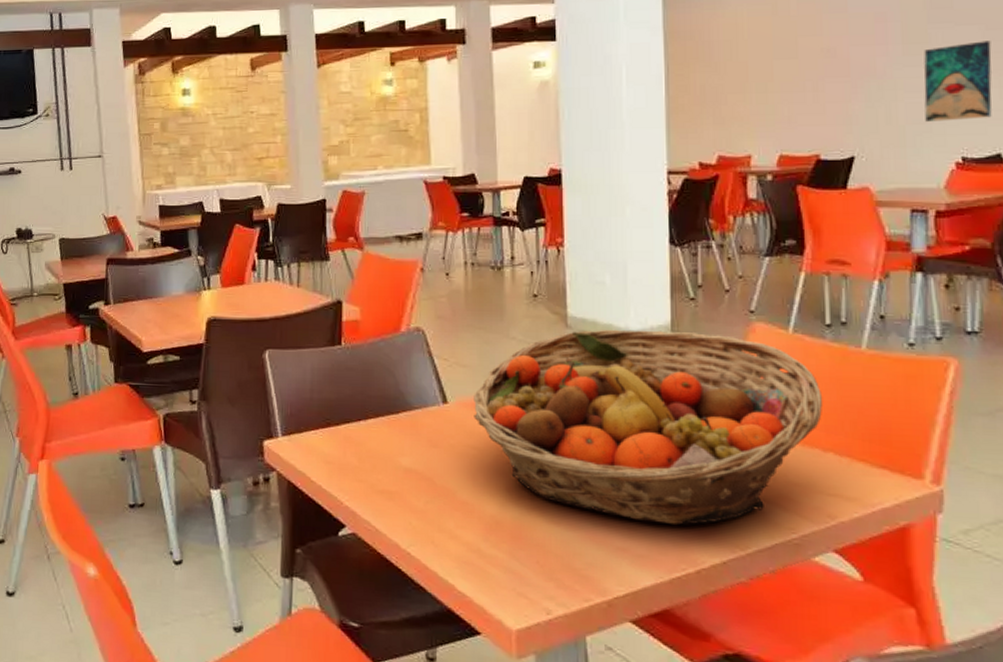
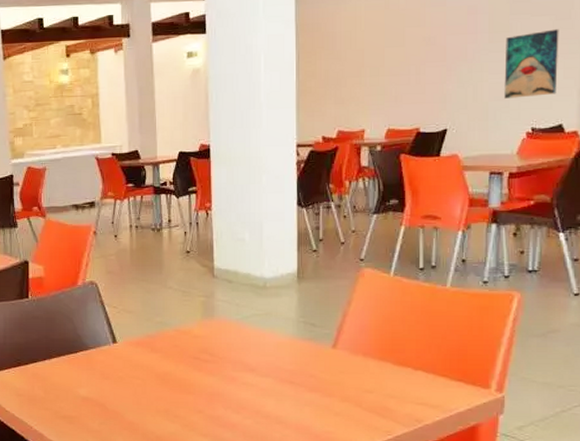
fruit basket: present [474,329,823,526] -> none [138,277,416,433]

